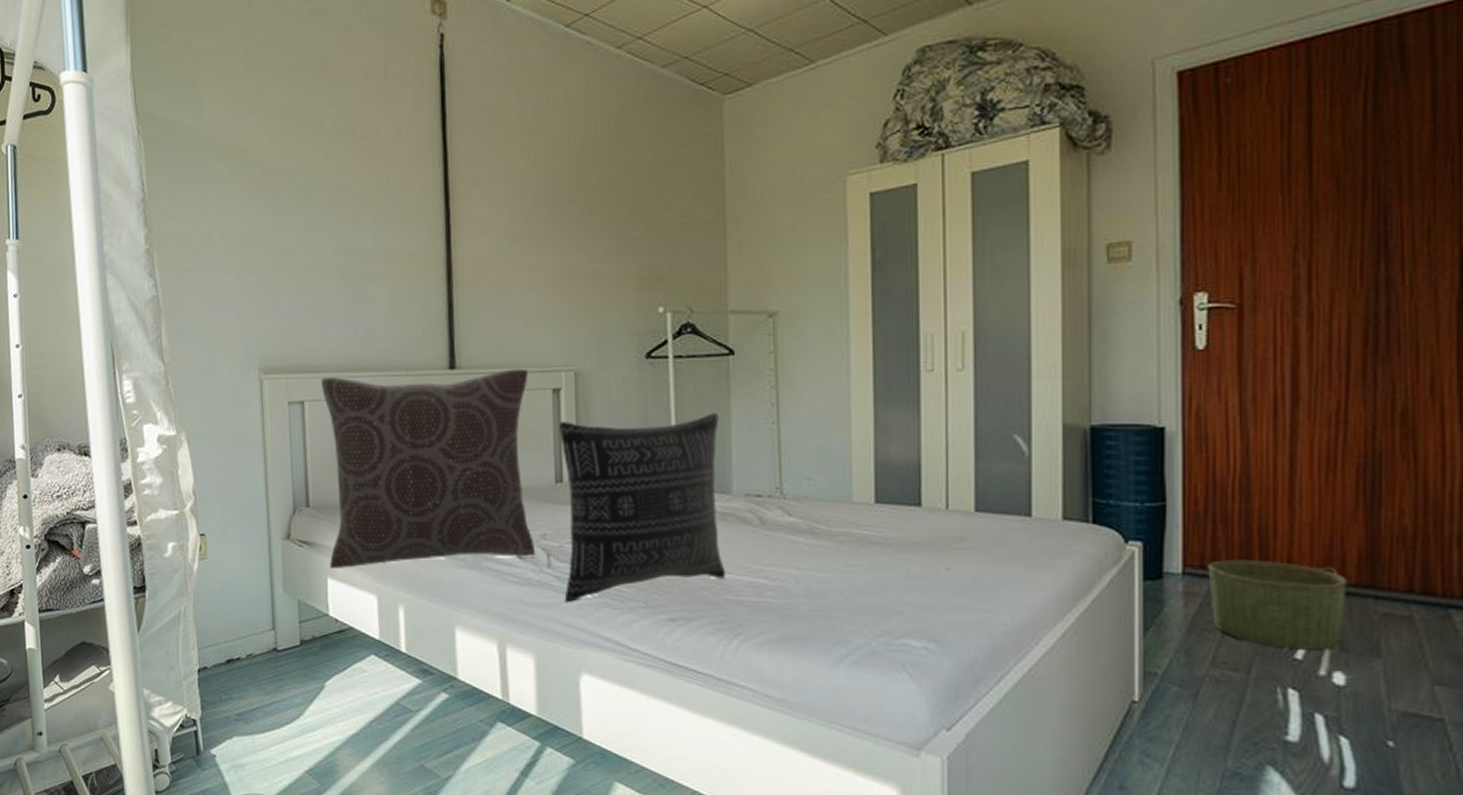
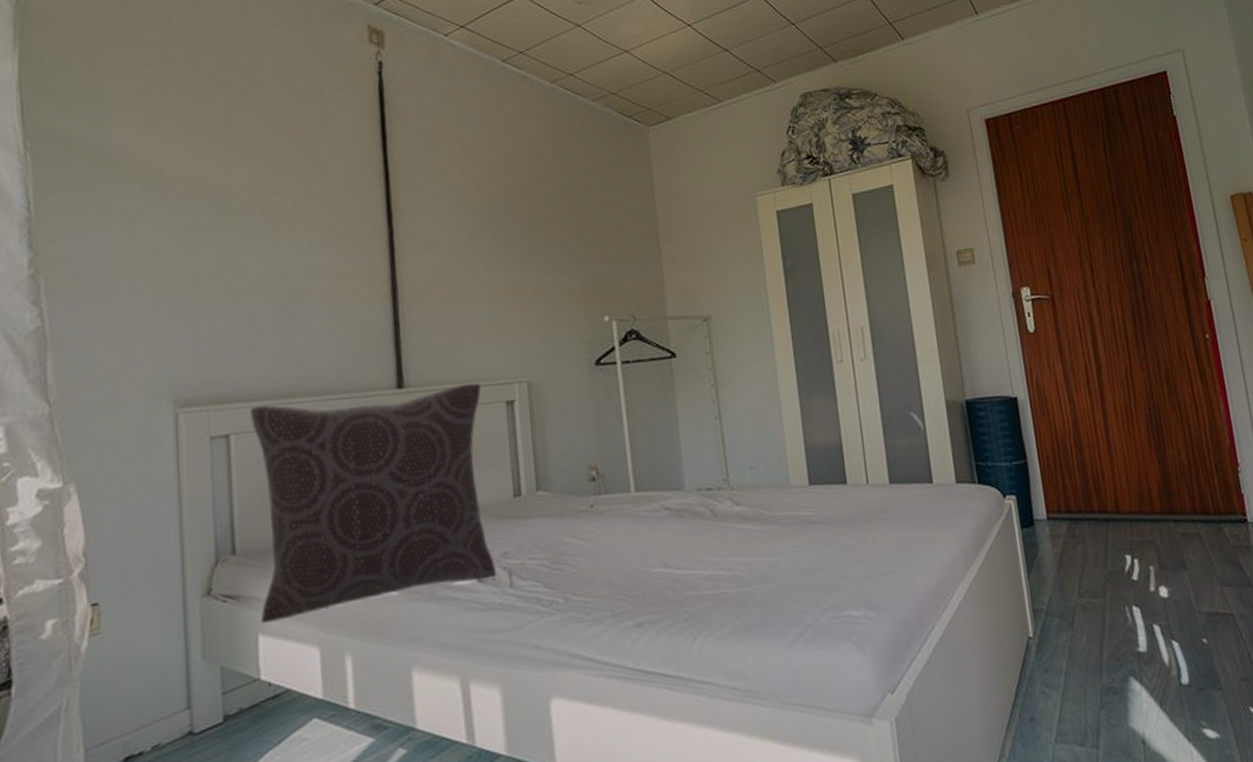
pillow: present [559,413,726,602] -> none [515,413,686,622]
basket: present [1208,560,1348,650] -> none [1063,500,1159,573]

